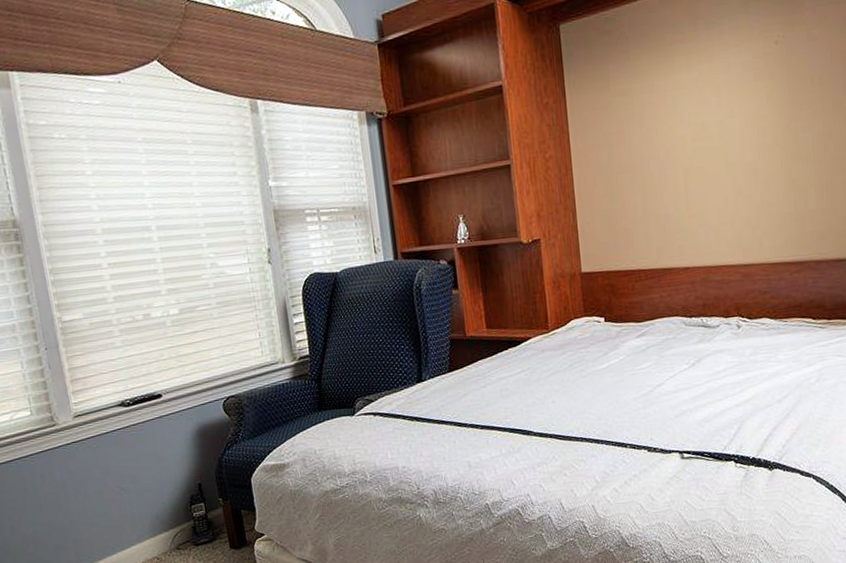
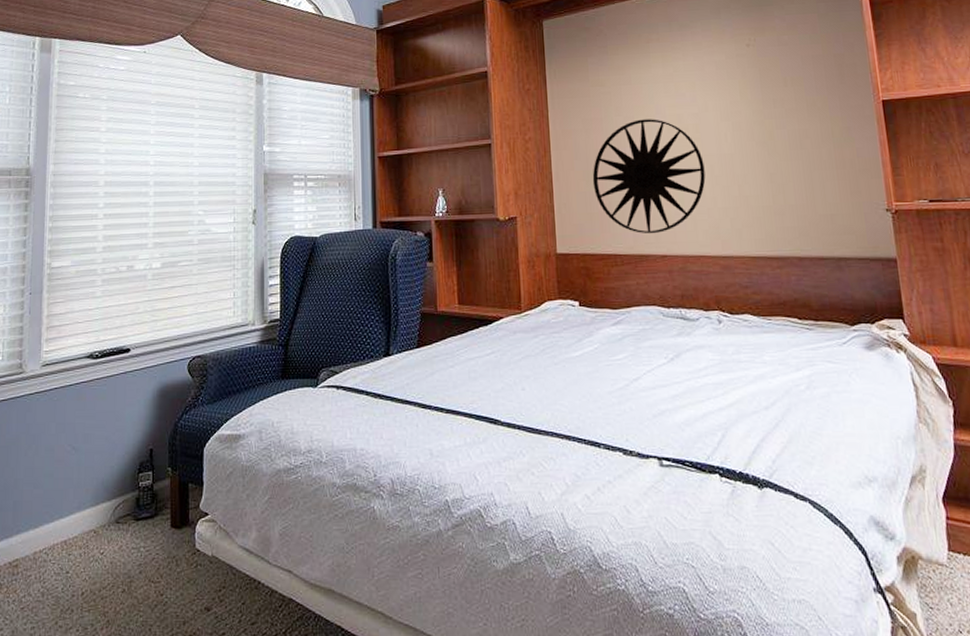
wall art: none [615,128,729,248] -> present [592,119,706,234]

